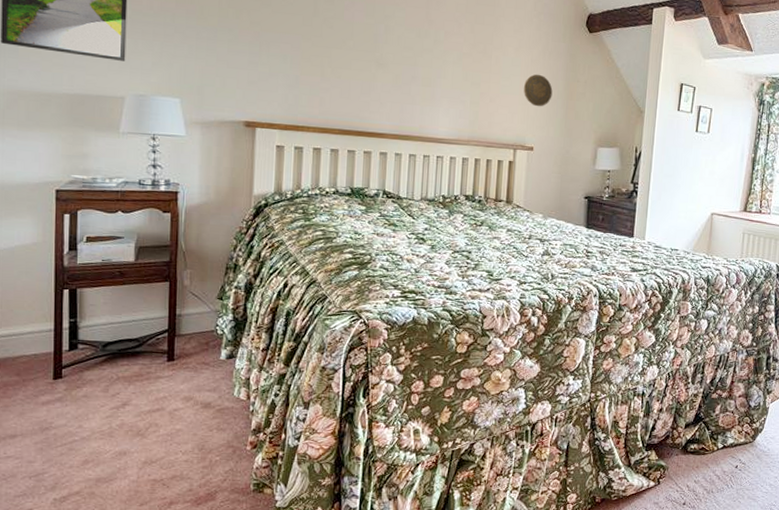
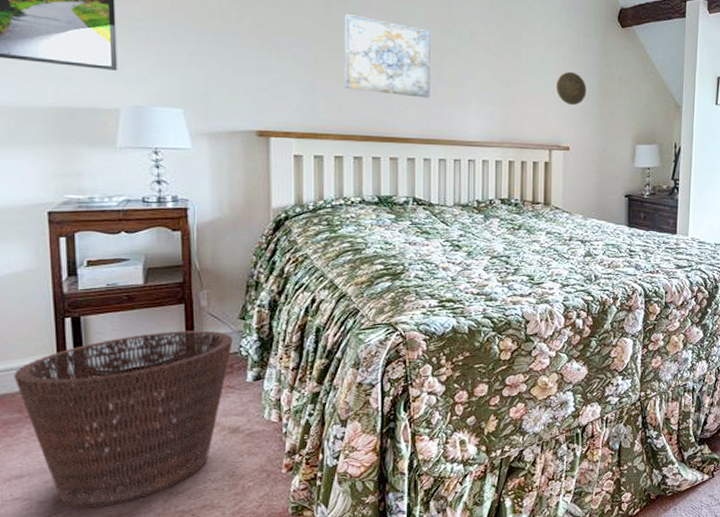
basket: none [15,307,210,471] -> present [13,330,233,509]
wall art: none [326,14,408,96] -> present [344,14,430,98]

